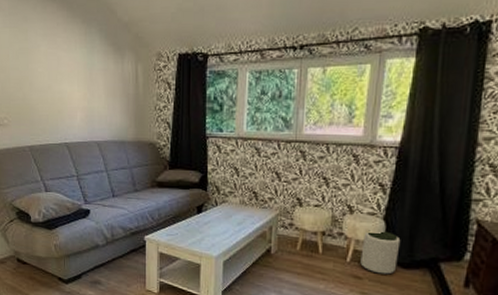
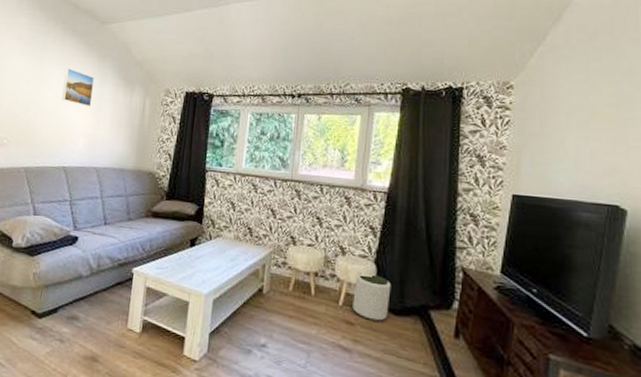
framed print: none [51,37,83,78] -> present [61,67,95,106]

